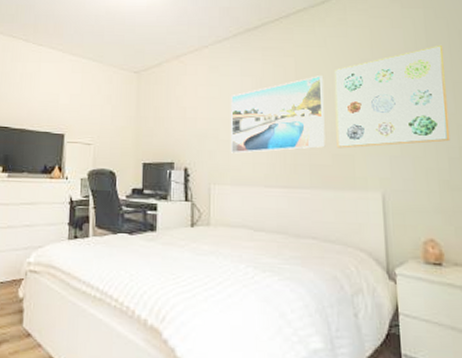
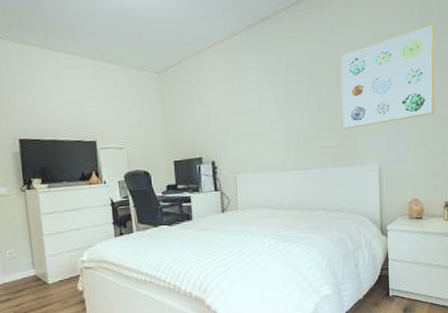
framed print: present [230,76,326,154] -> none [249,62,333,144]

